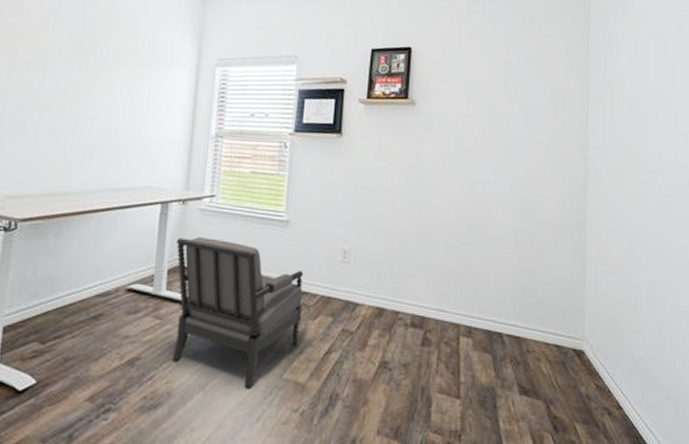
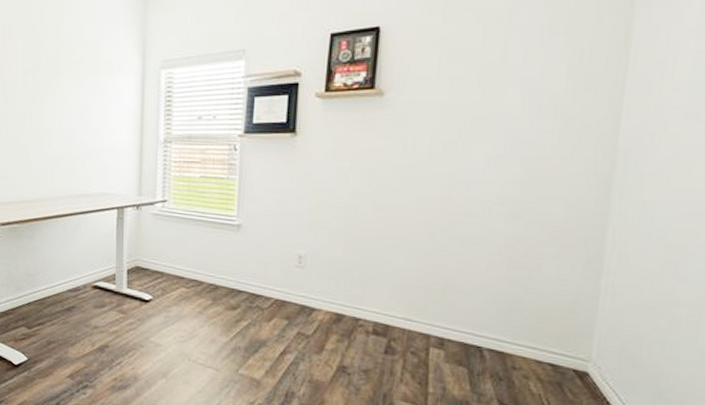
chair: present [171,237,304,389] -> none [133,240,257,380]

